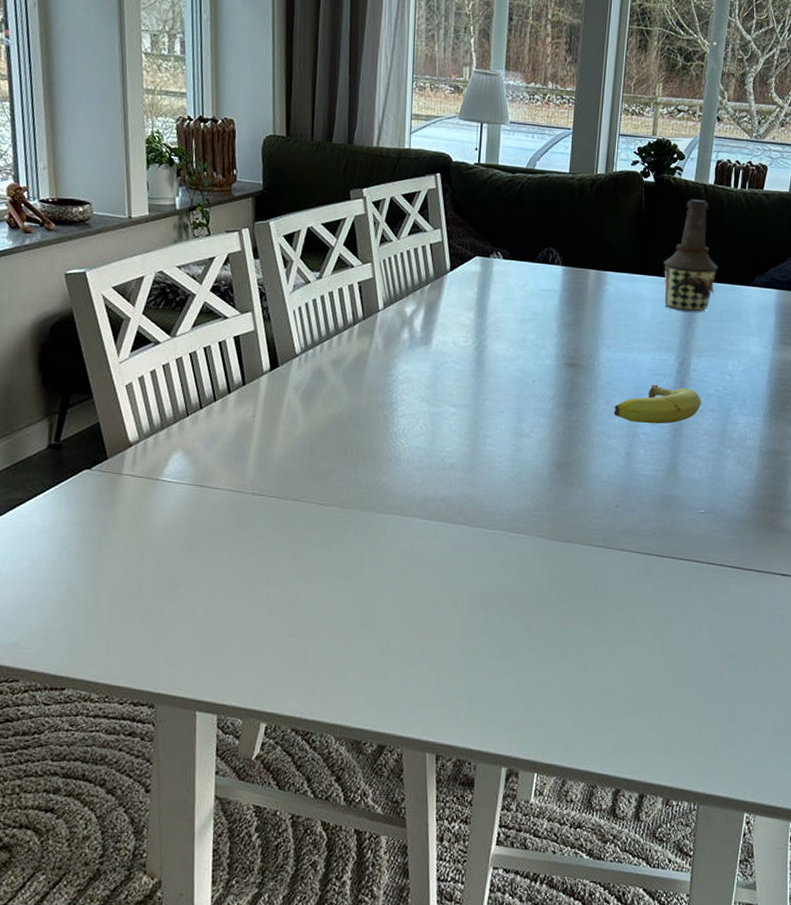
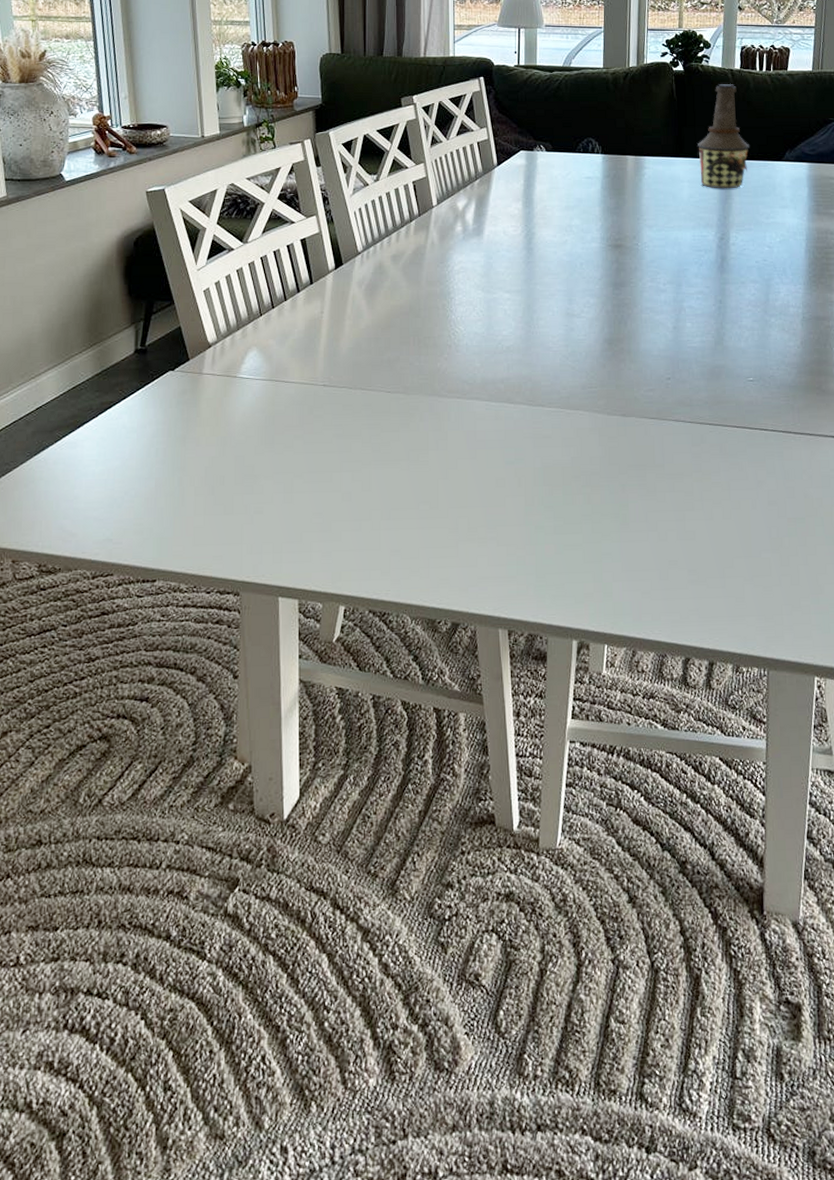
fruit: present [613,385,701,424] -> none [659,260,743,298]

